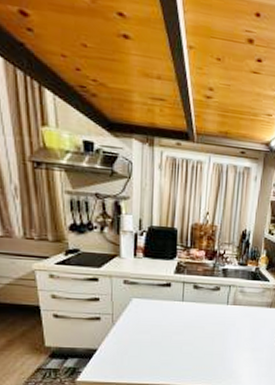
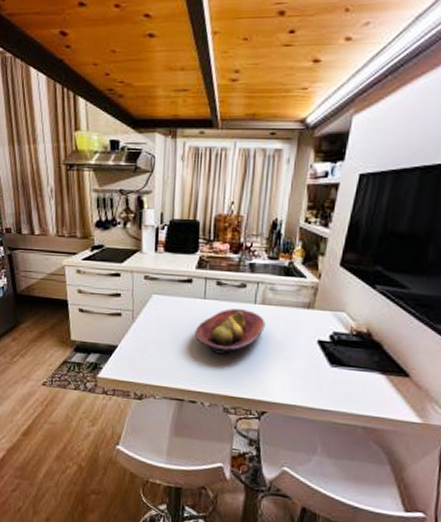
fruit bowl: none [174,309,236,352] -> present [194,308,265,356]

